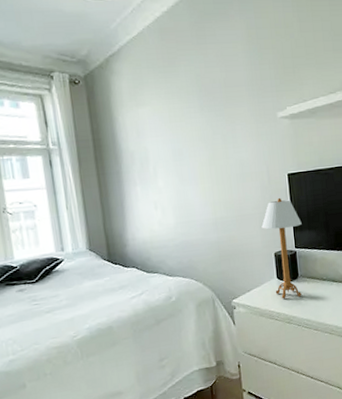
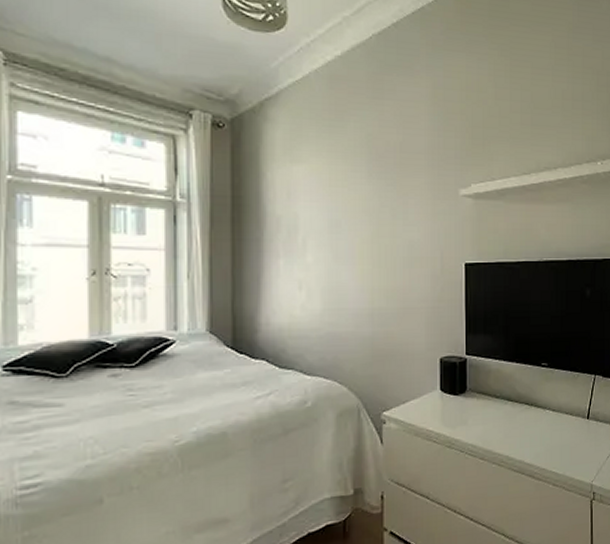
table lamp: present [261,197,302,299] -> none [428,290,477,417]

